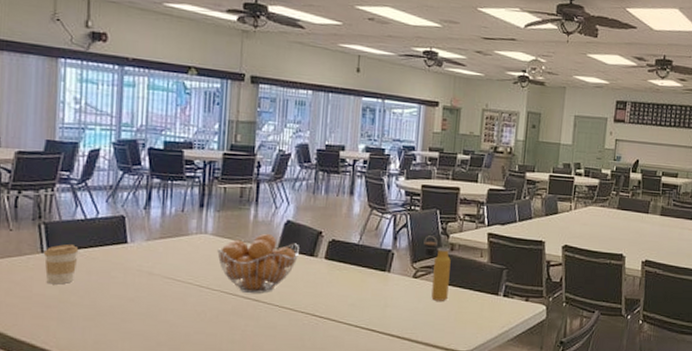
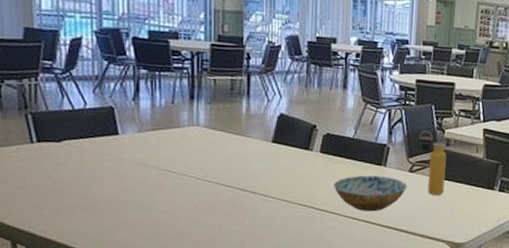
coffee cup: present [43,244,79,285] -> none [33,135,69,175]
fruit basket: present [217,233,299,293] -> none [211,126,294,186]
bowl: none [337,281,411,319] -> present [334,175,408,212]

